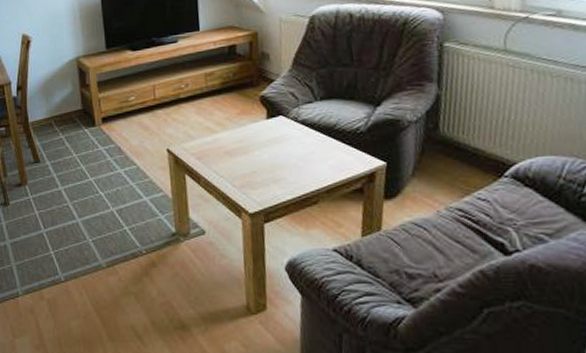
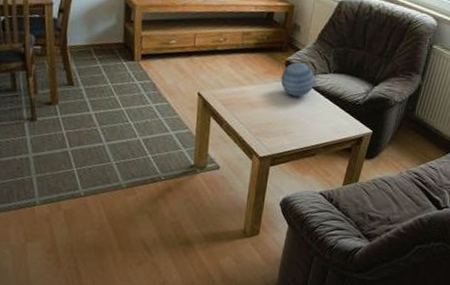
decorative ball: none [257,95,300,136] -> present [280,62,316,97]

